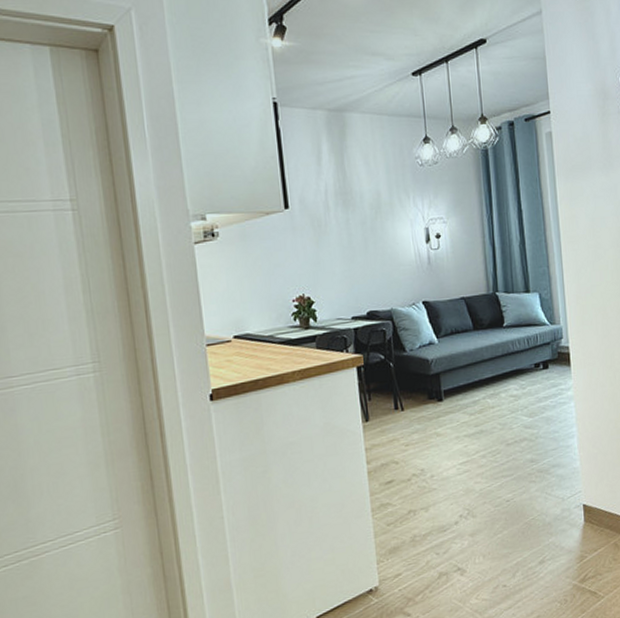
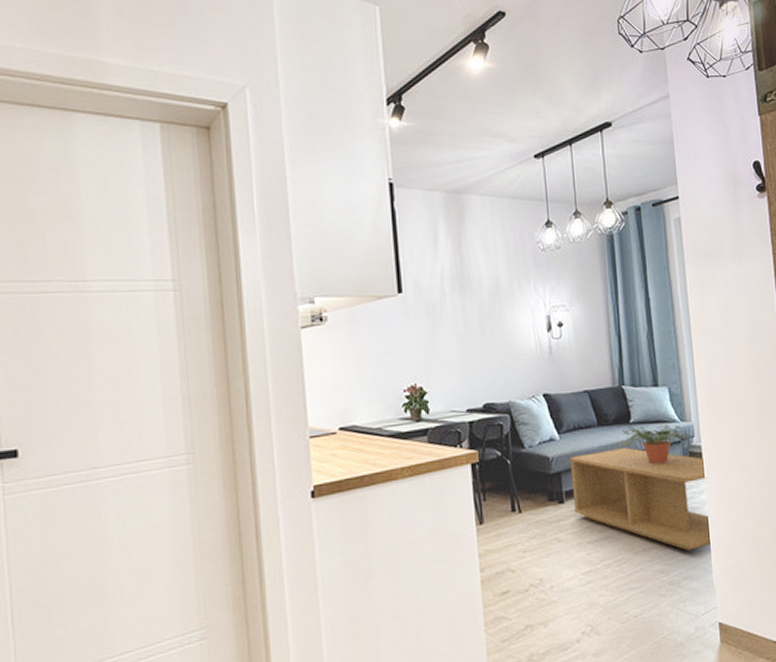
coffee table: none [448,349,577,442] -> present [570,448,711,551]
potted plant: none [492,328,562,365] -> present [618,425,693,465]

